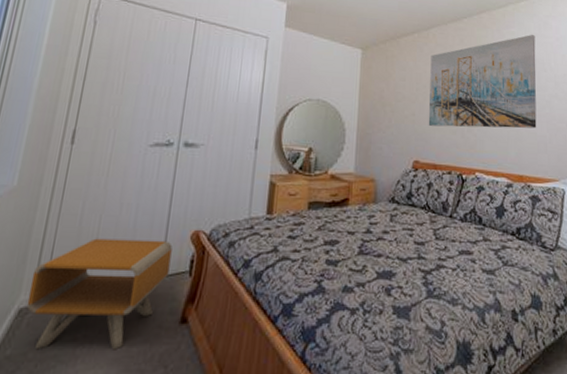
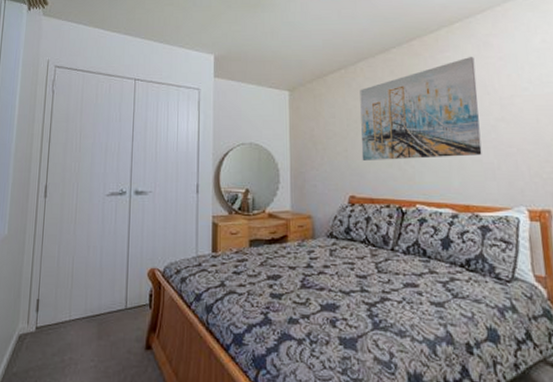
nightstand: present [26,238,173,350] -> none [24,276,133,371]

